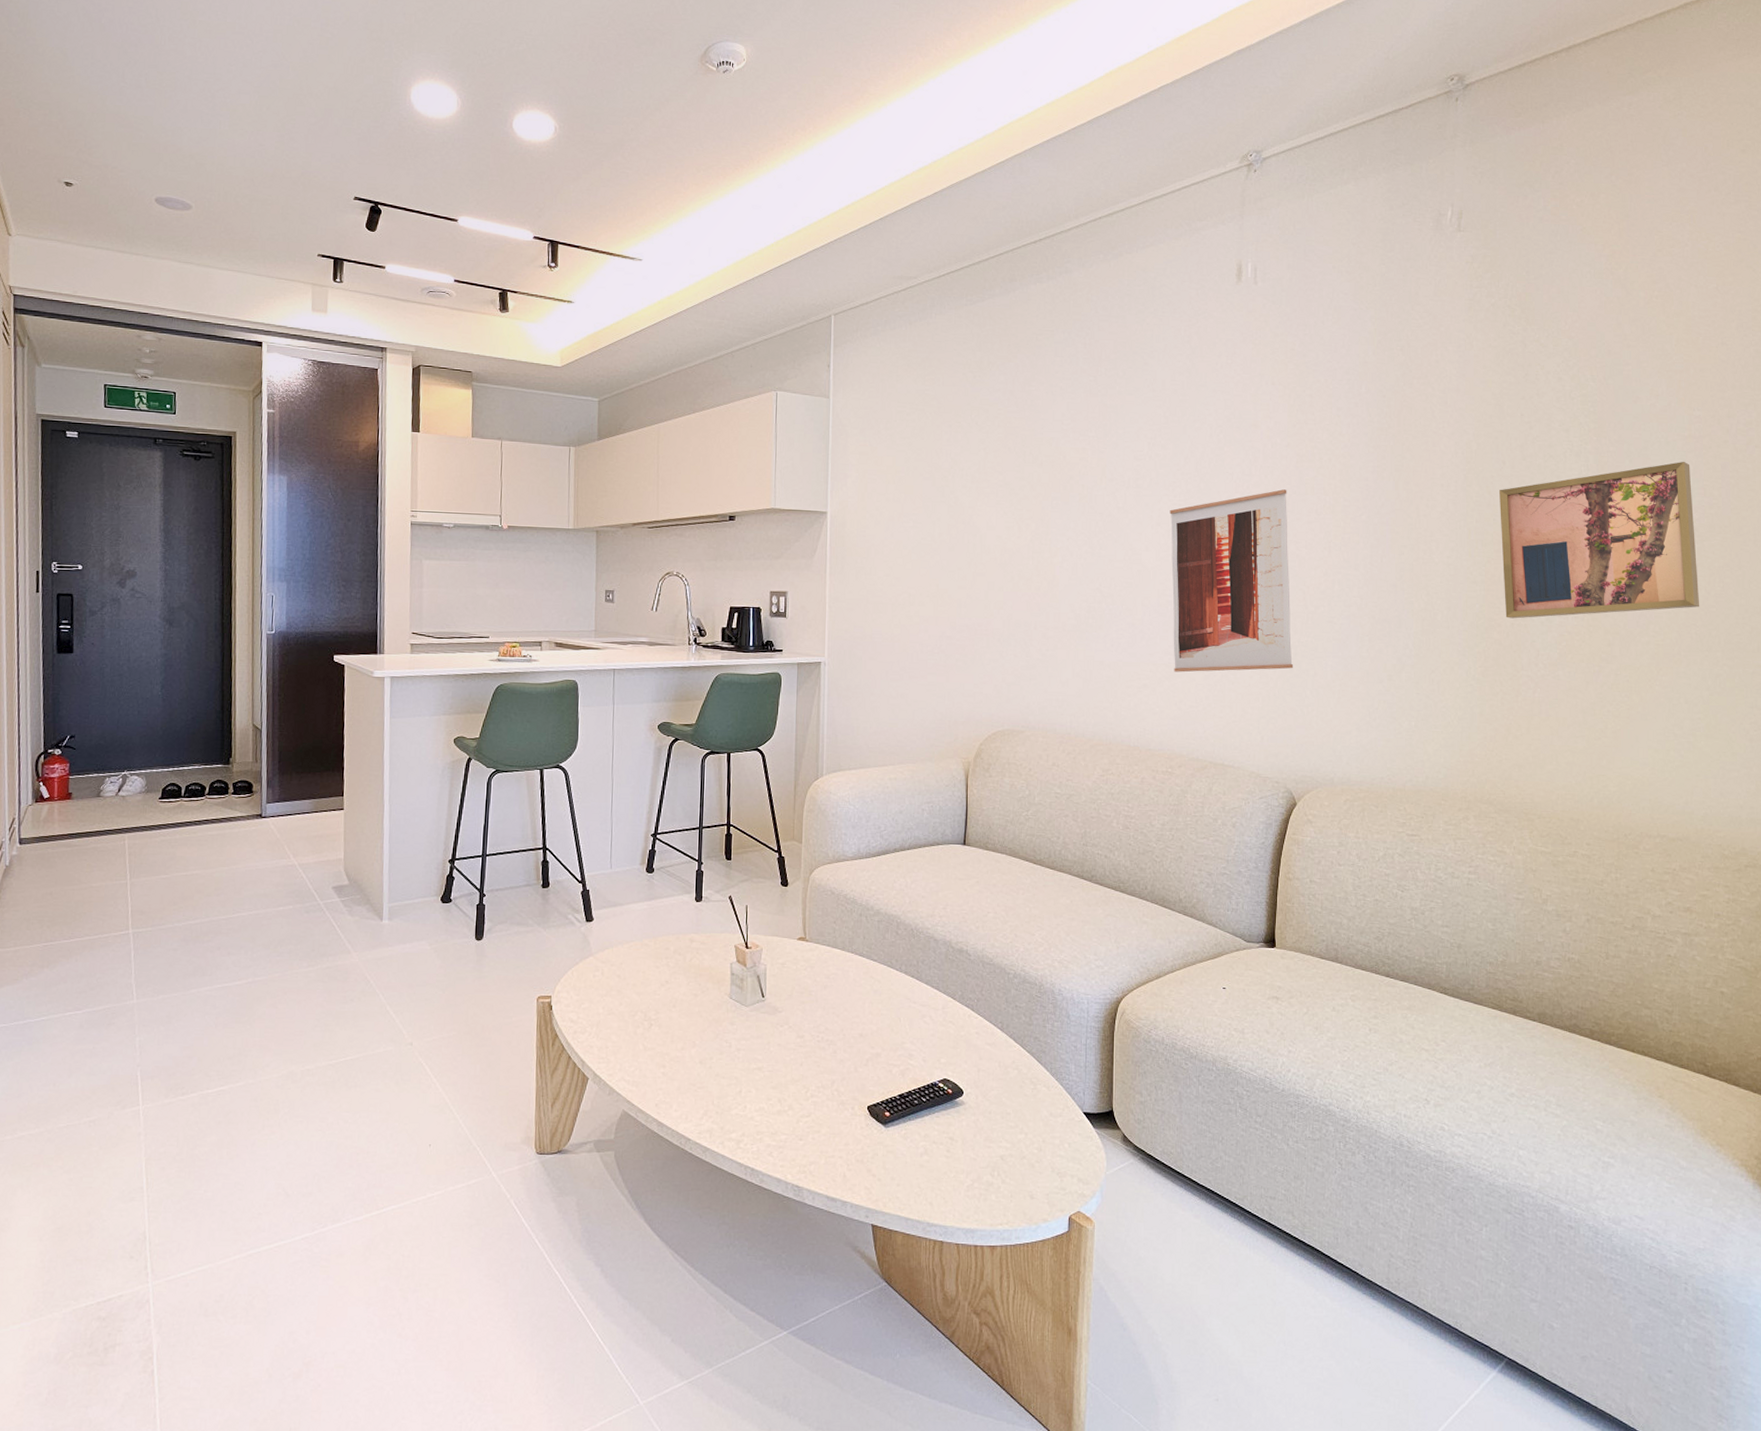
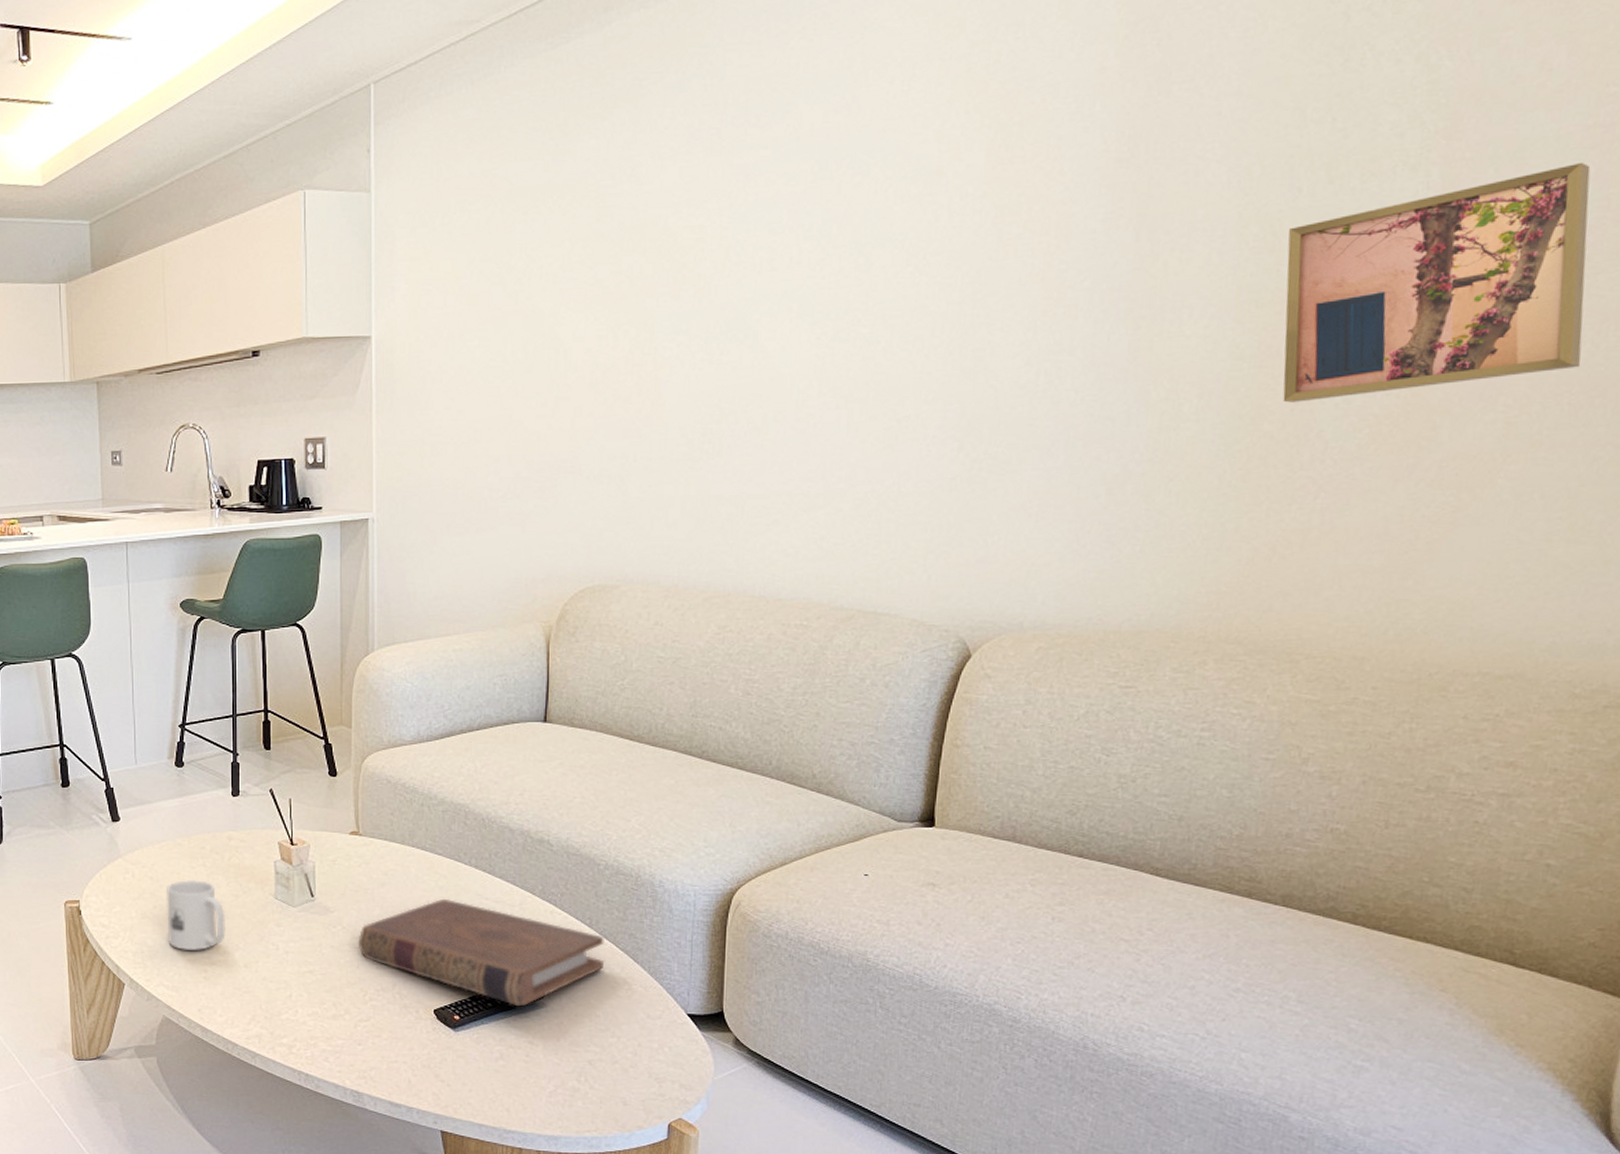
mug: none [630,978,685,1046] -> present [166,879,225,950]
book: none [802,1001,1013,1104] -> present [358,898,604,1007]
wall art: present [1170,489,1294,673] -> none [814,255,980,503]

